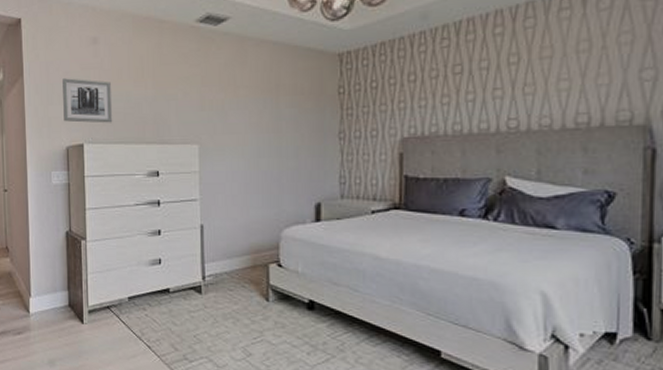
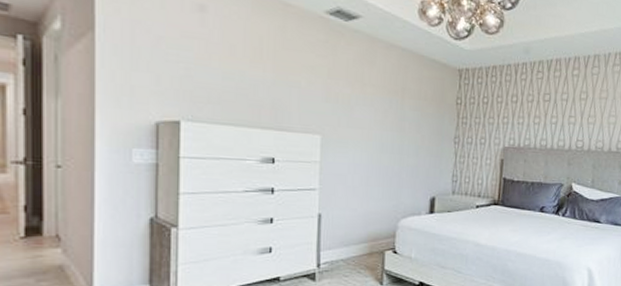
wall art: present [62,78,113,123] -> none [154,43,222,102]

